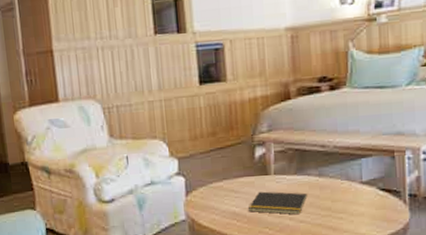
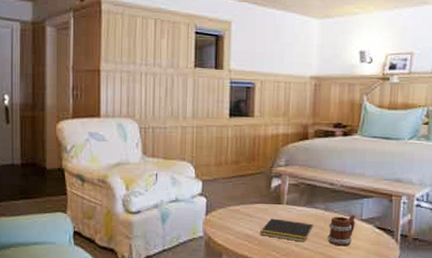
mug: none [324,177,355,215] -> present [327,214,356,247]

